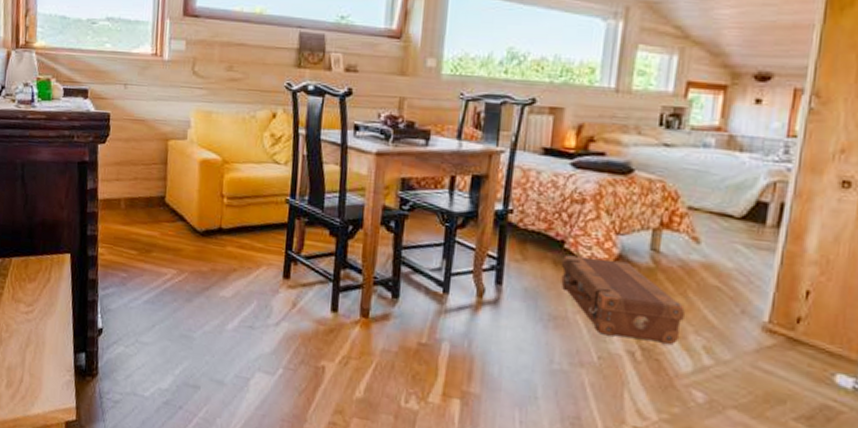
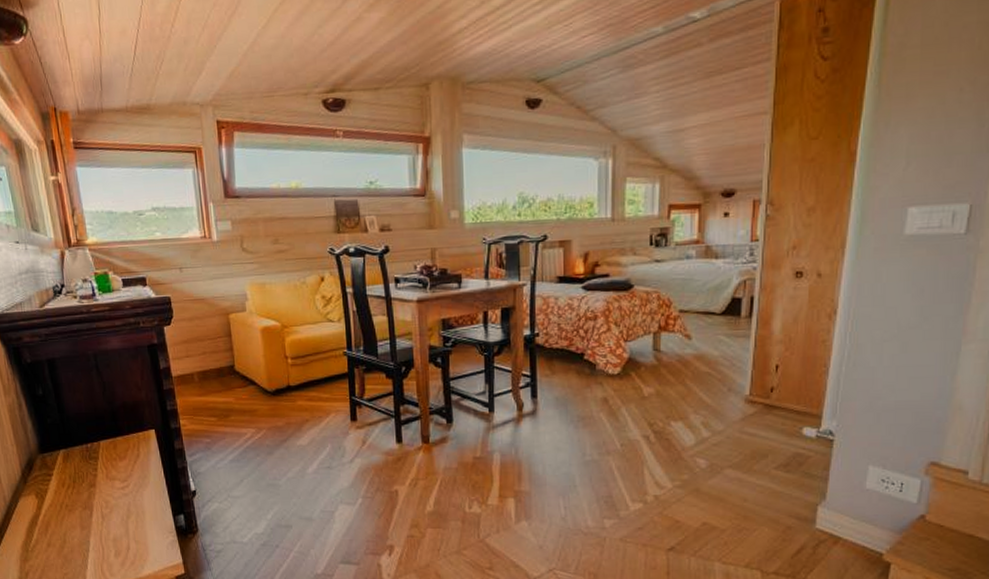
suitcase: present [561,255,685,344] -> none [583,363,685,426]

